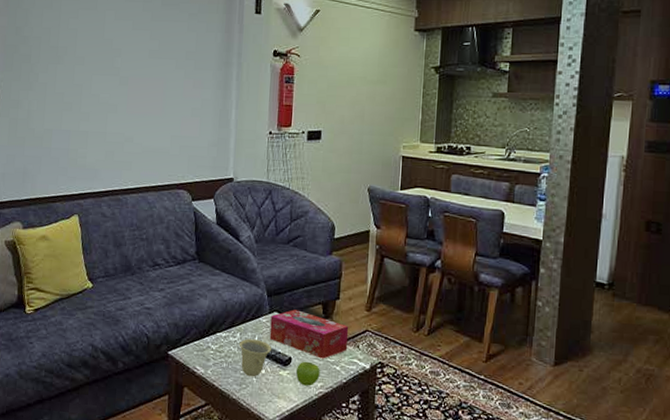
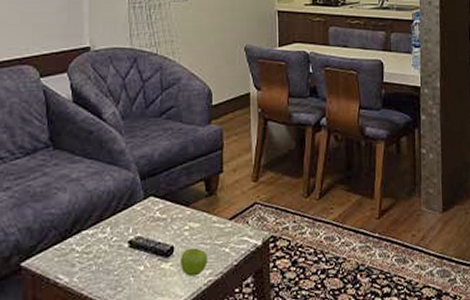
cup: present [239,339,271,377] -> none [110,231,149,277]
tissue box: present [269,309,349,359] -> none [146,191,236,242]

